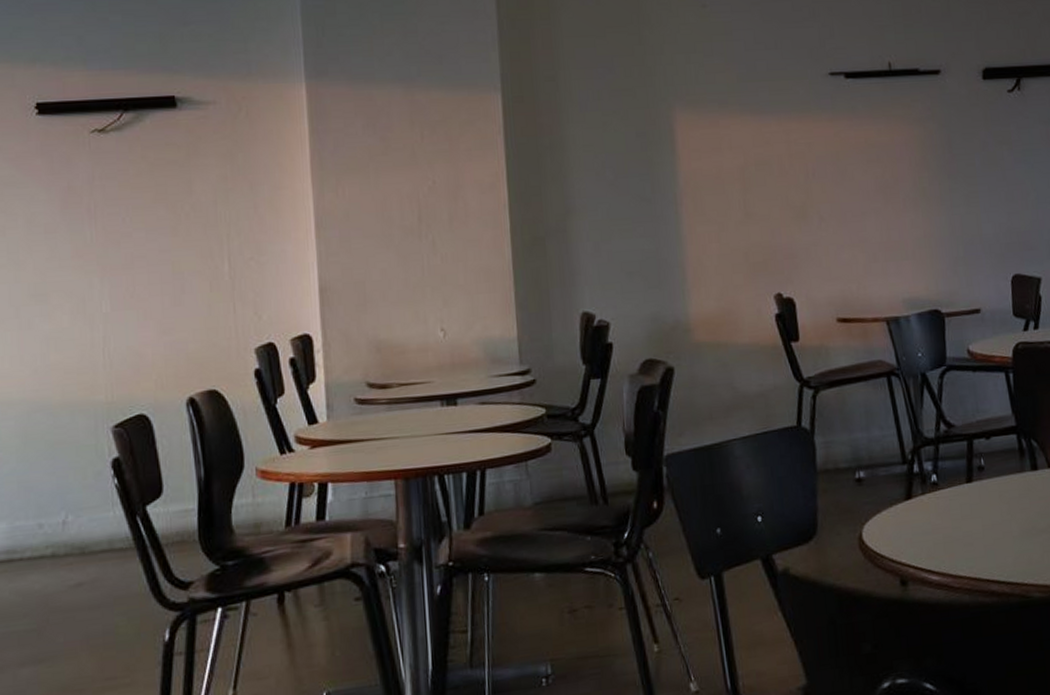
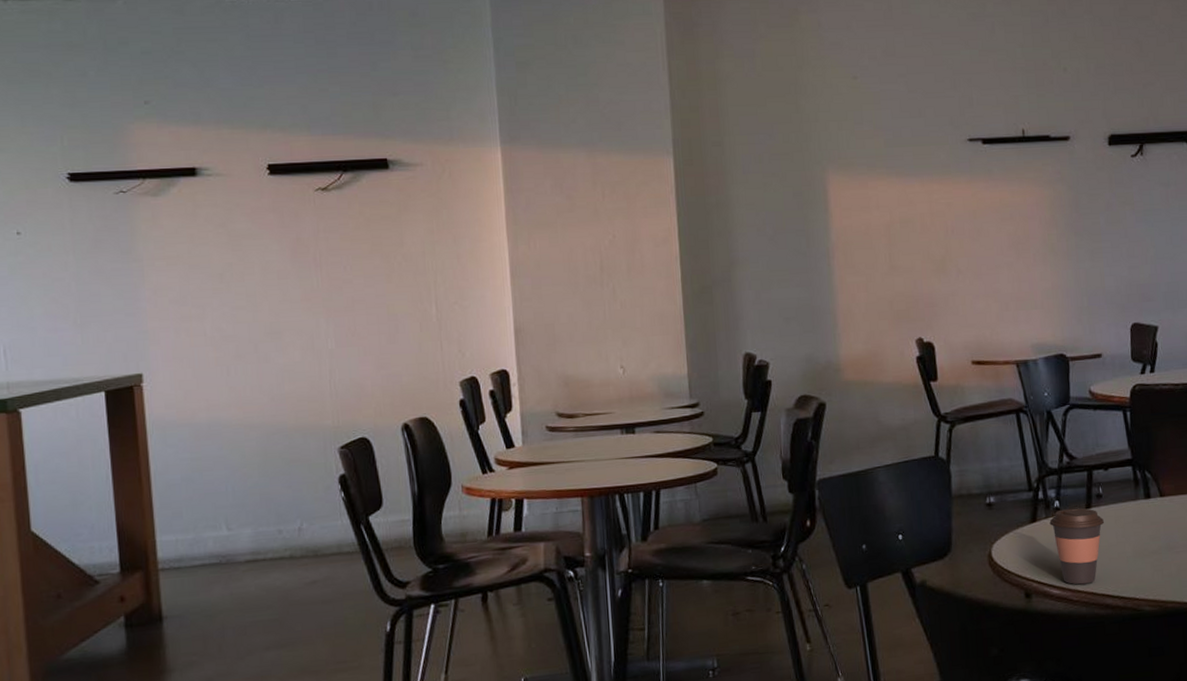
coffee cup: none [926,482,988,570] -> present [1049,508,1105,585]

